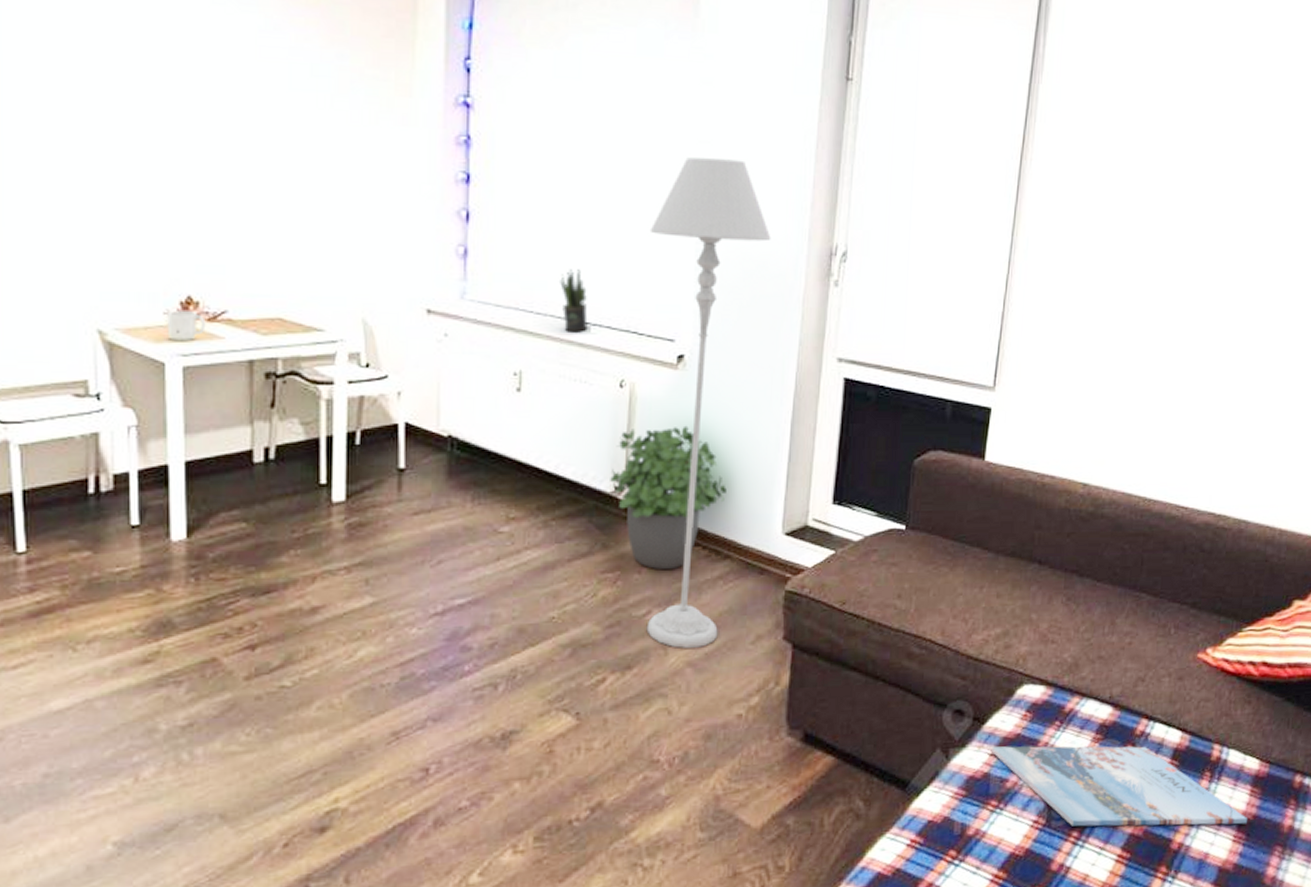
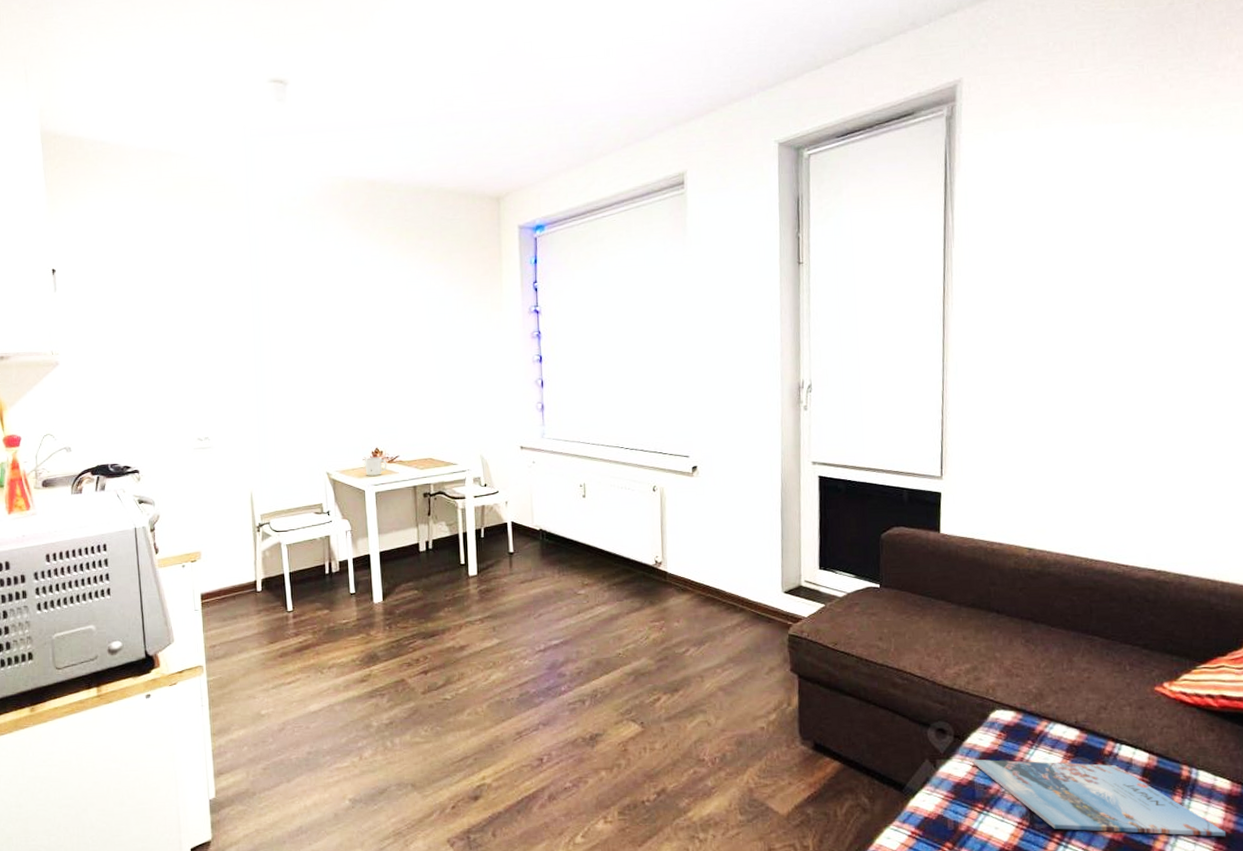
potted plant: present [560,269,588,333] -> none [606,412,627,456]
potted plant: present [610,425,727,570] -> none [651,516,737,620]
floor lamp: present [646,157,771,648] -> none [665,328,753,677]

